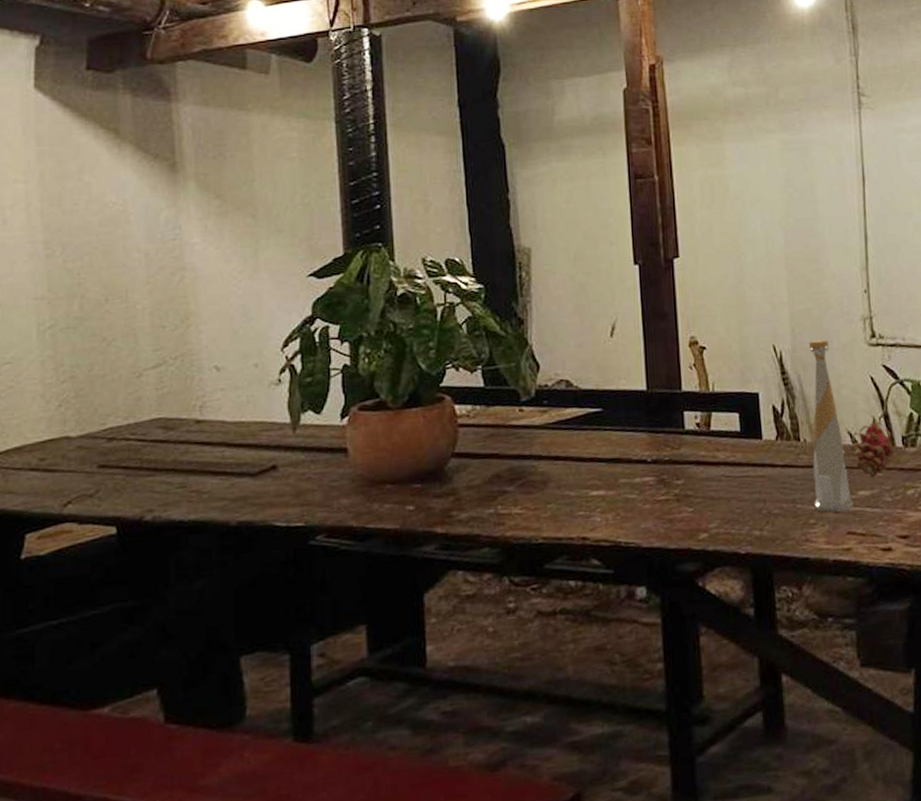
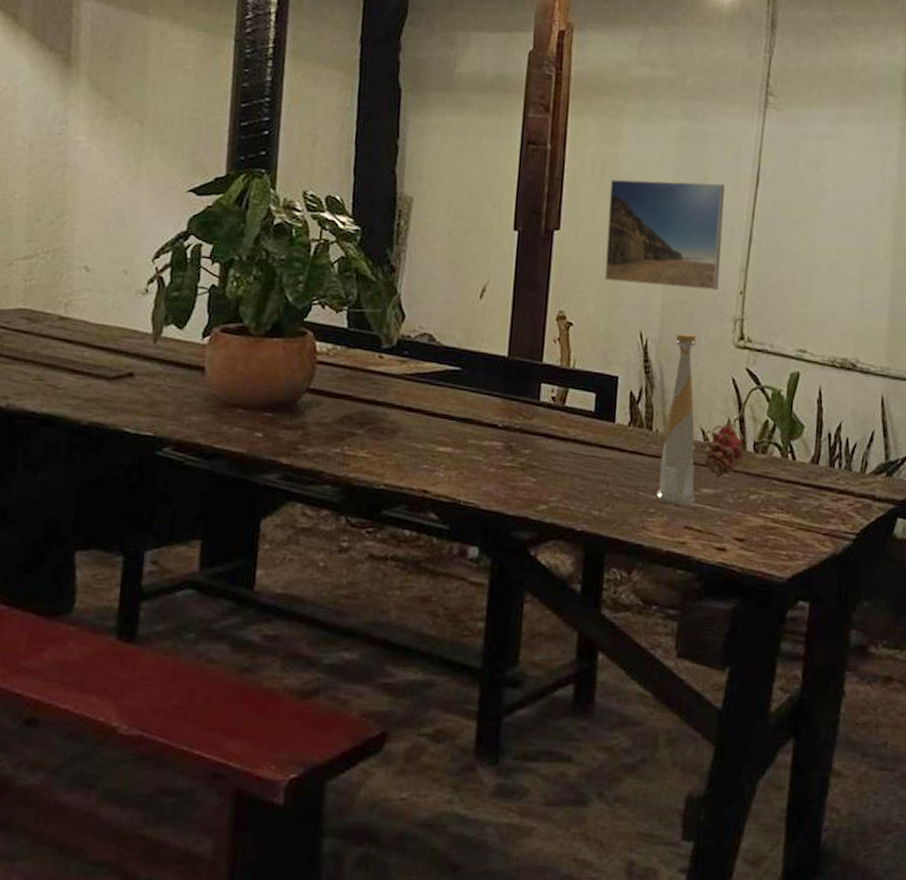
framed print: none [721,188,843,300] -> present [604,179,725,291]

